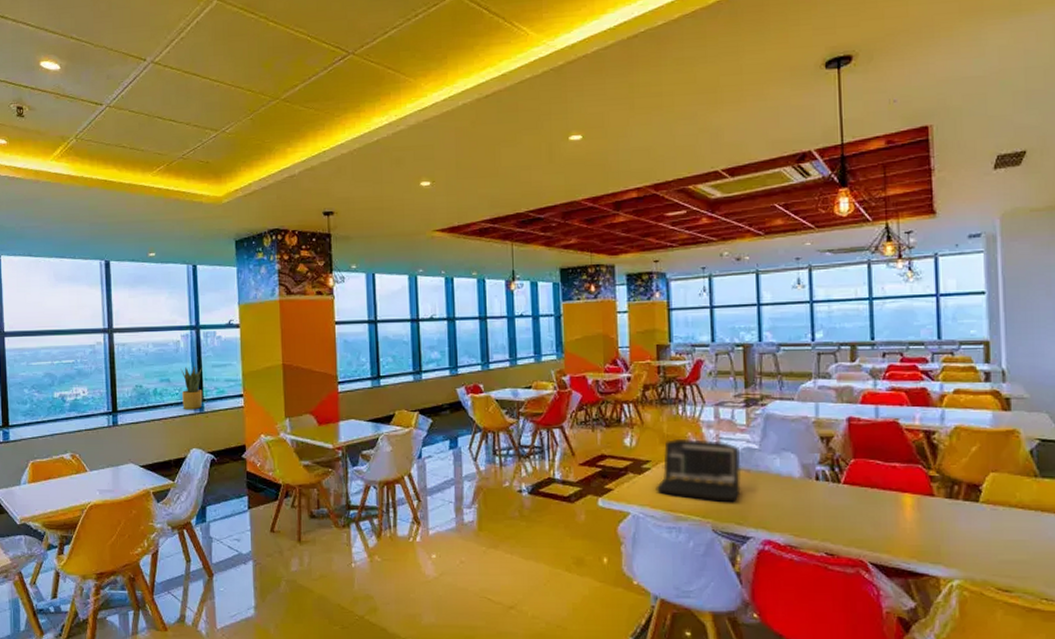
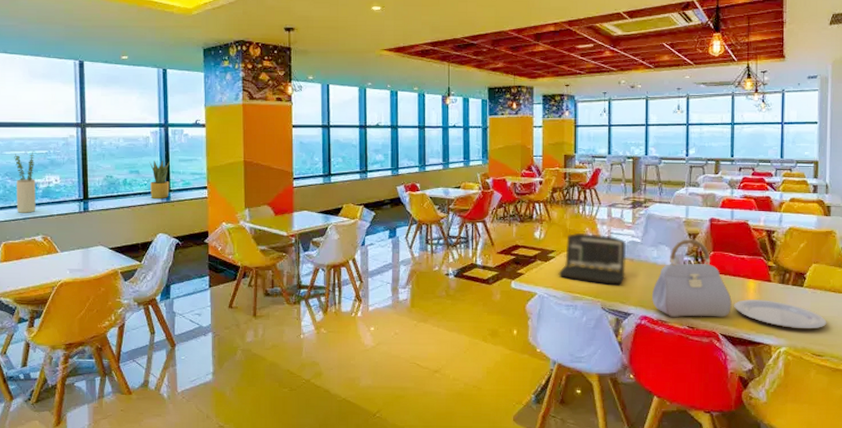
vase: none [40,362,64,429] -> present [14,152,36,213]
handbag: none [777,443,883,543] -> present [652,239,732,318]
plate: none [886,519,1015,557] -> present [734,299,827,329]

